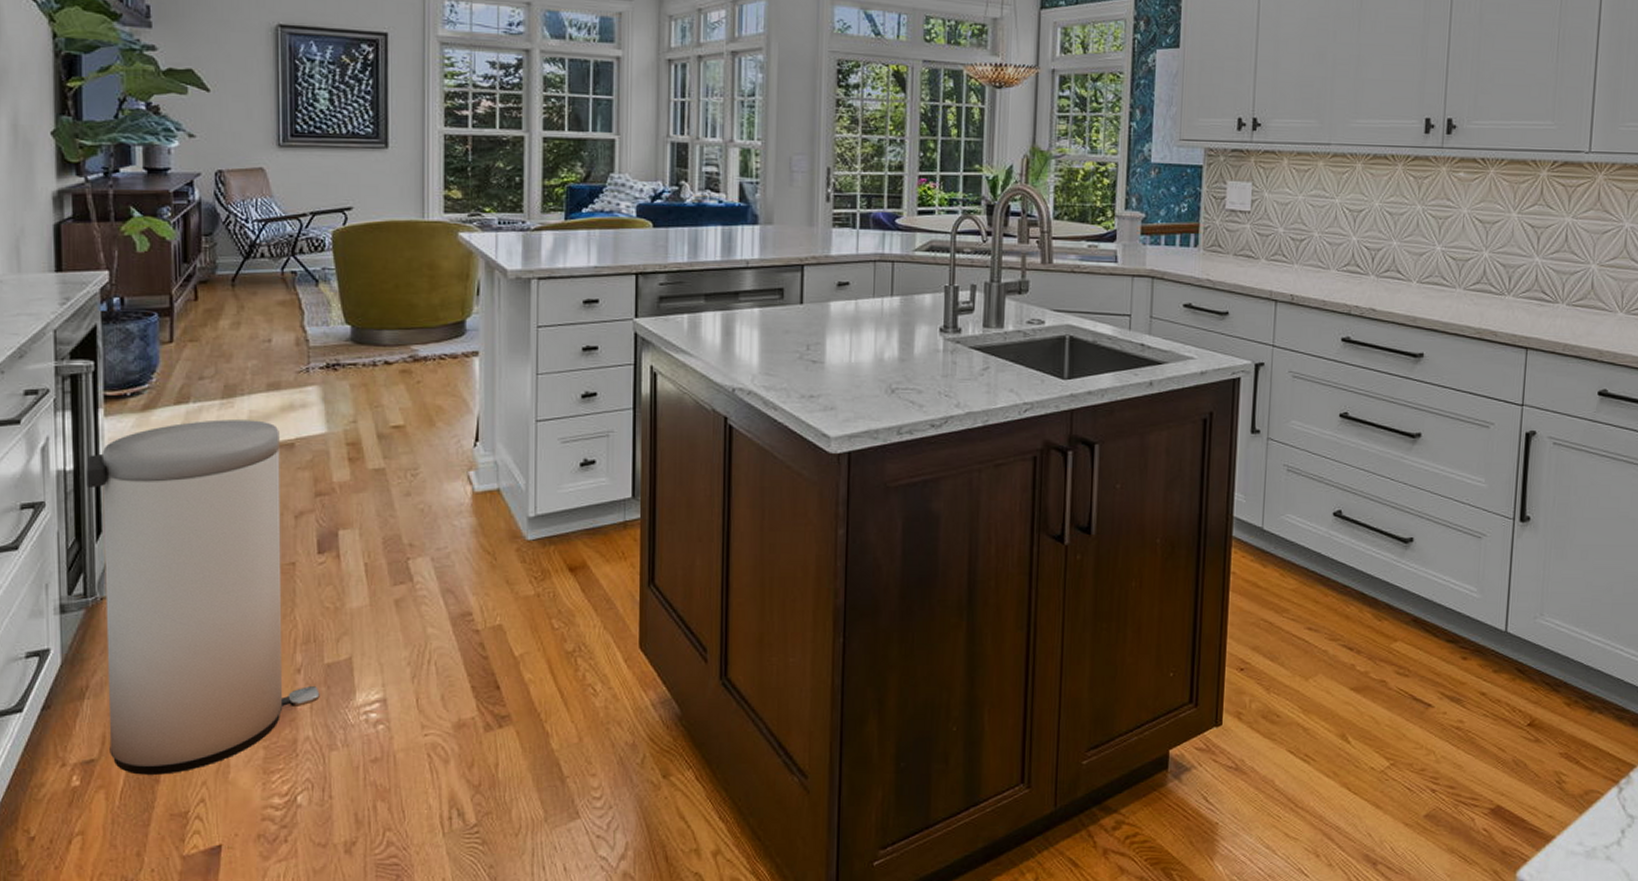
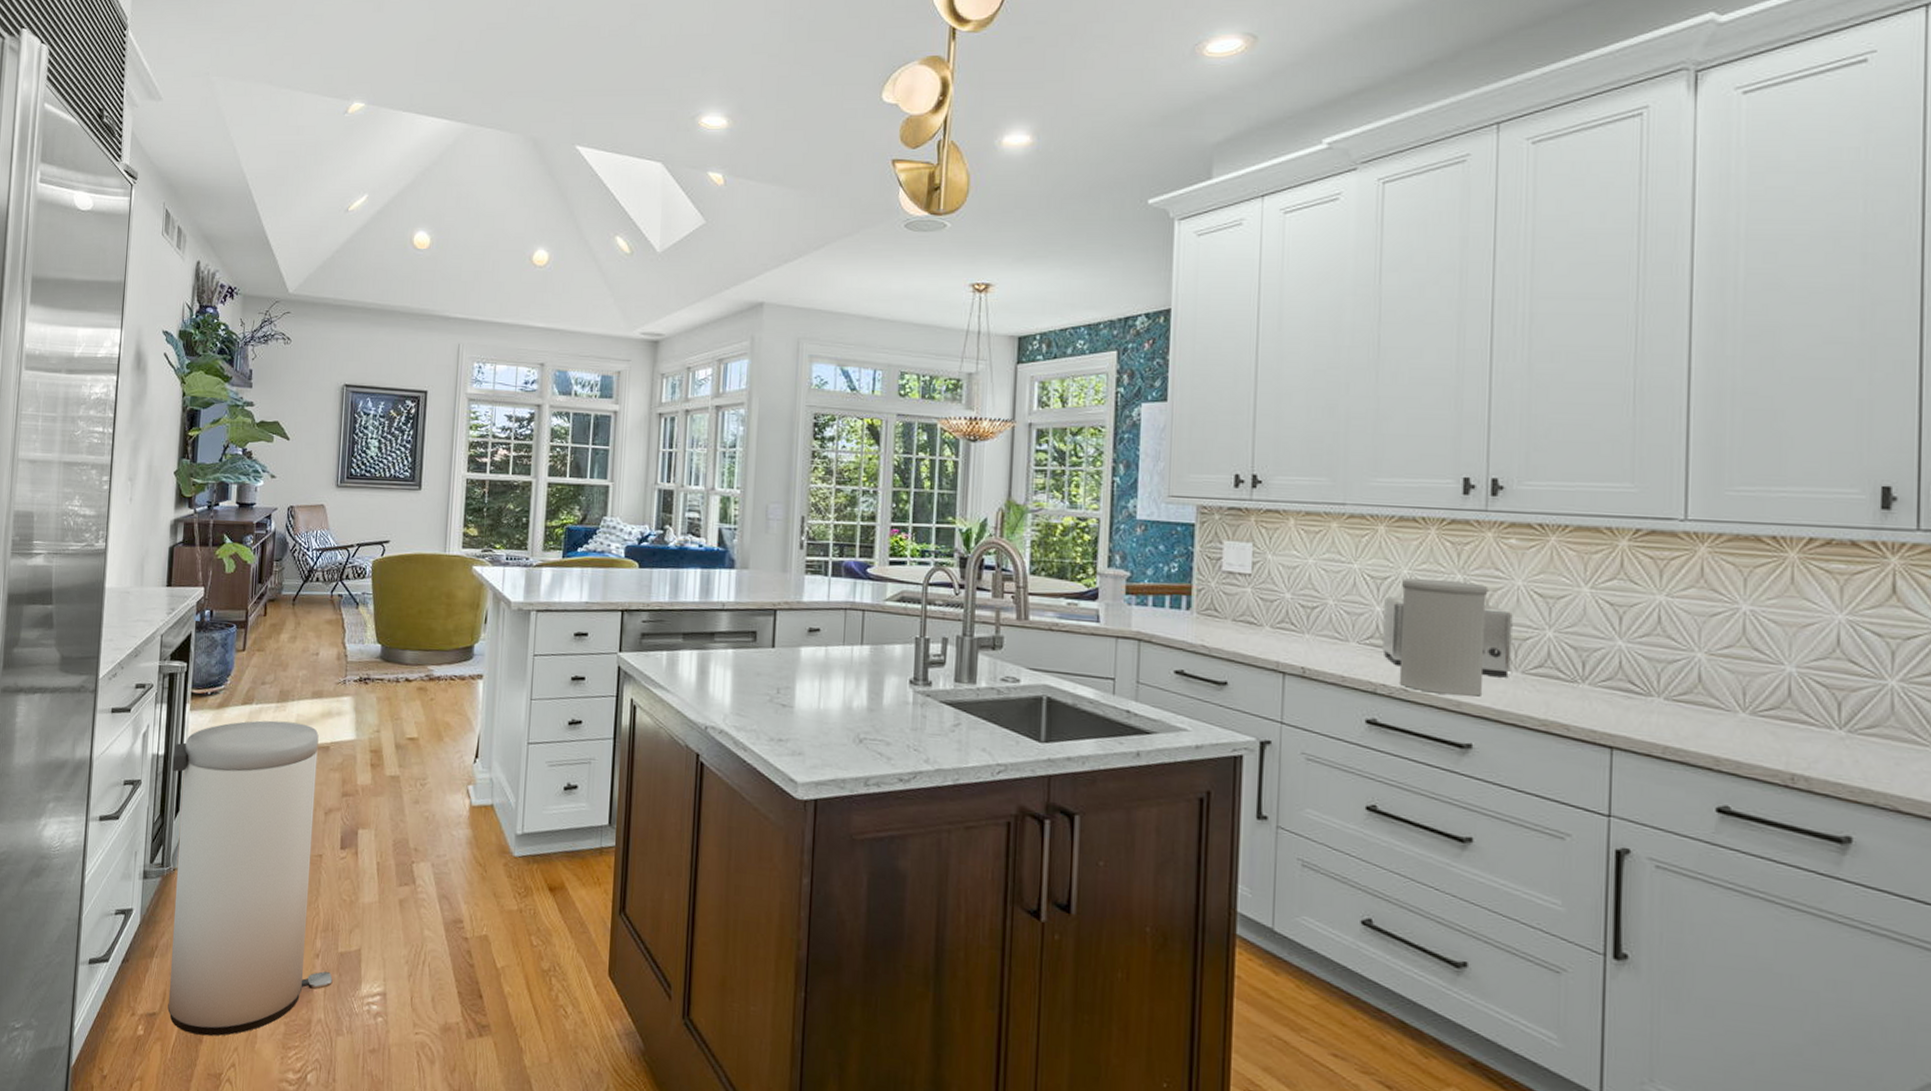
toaster: none [1356,227,1459,294] -> present [1382,596,1513,678]
canister: none [1369,210,1441,313] -> present [1399,578,1489,697]

